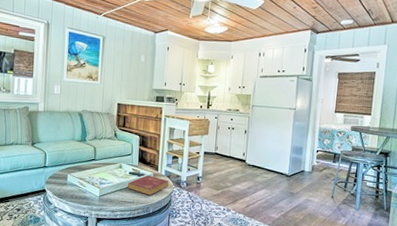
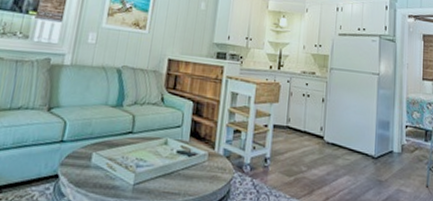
book: present [128,175,169,196] -> none [173,155,229,184]

